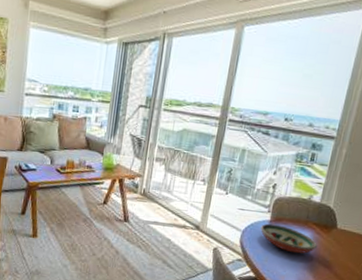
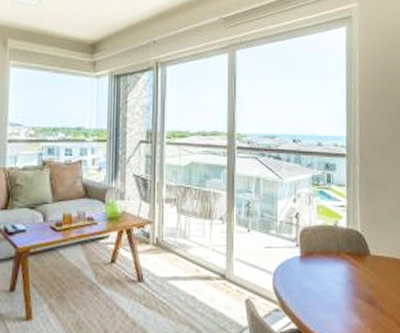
decorative bowl: present [260,223,318,254] -> none [291,260,356,292]

